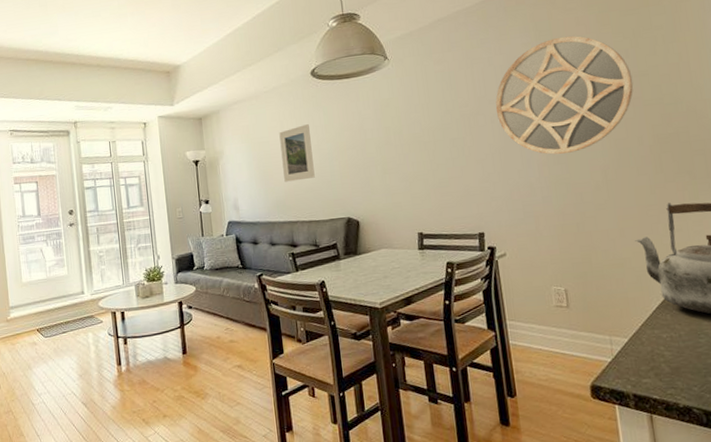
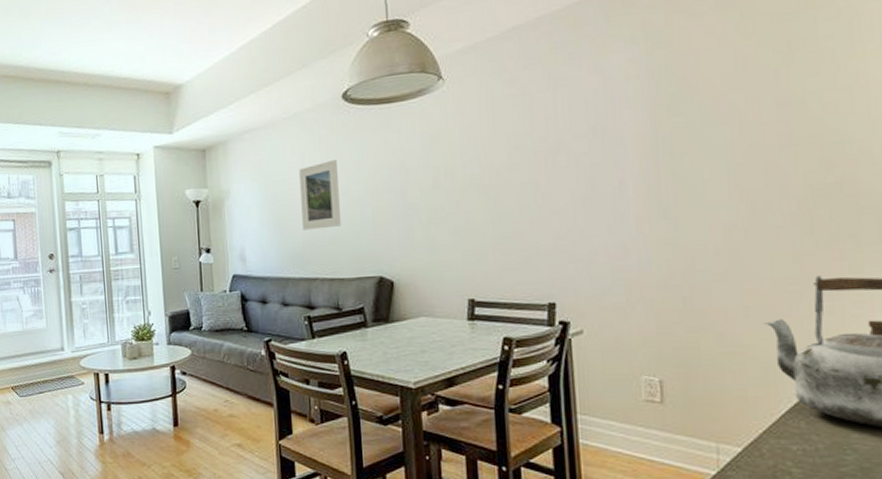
home mirror: present [495,36,634,155] -> none [584,49,782,207]

